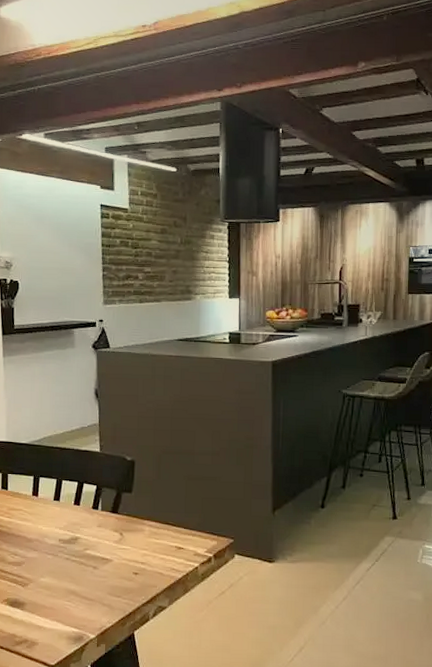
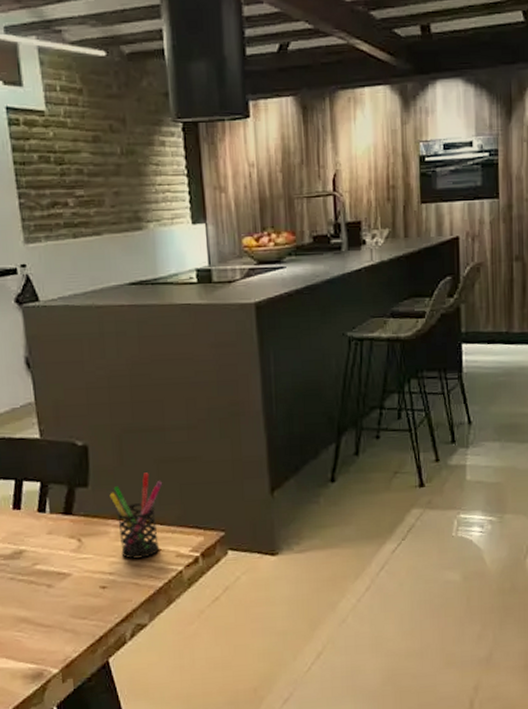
pen holder: none [147,486,189,554] -> present [109,472,163,559]

